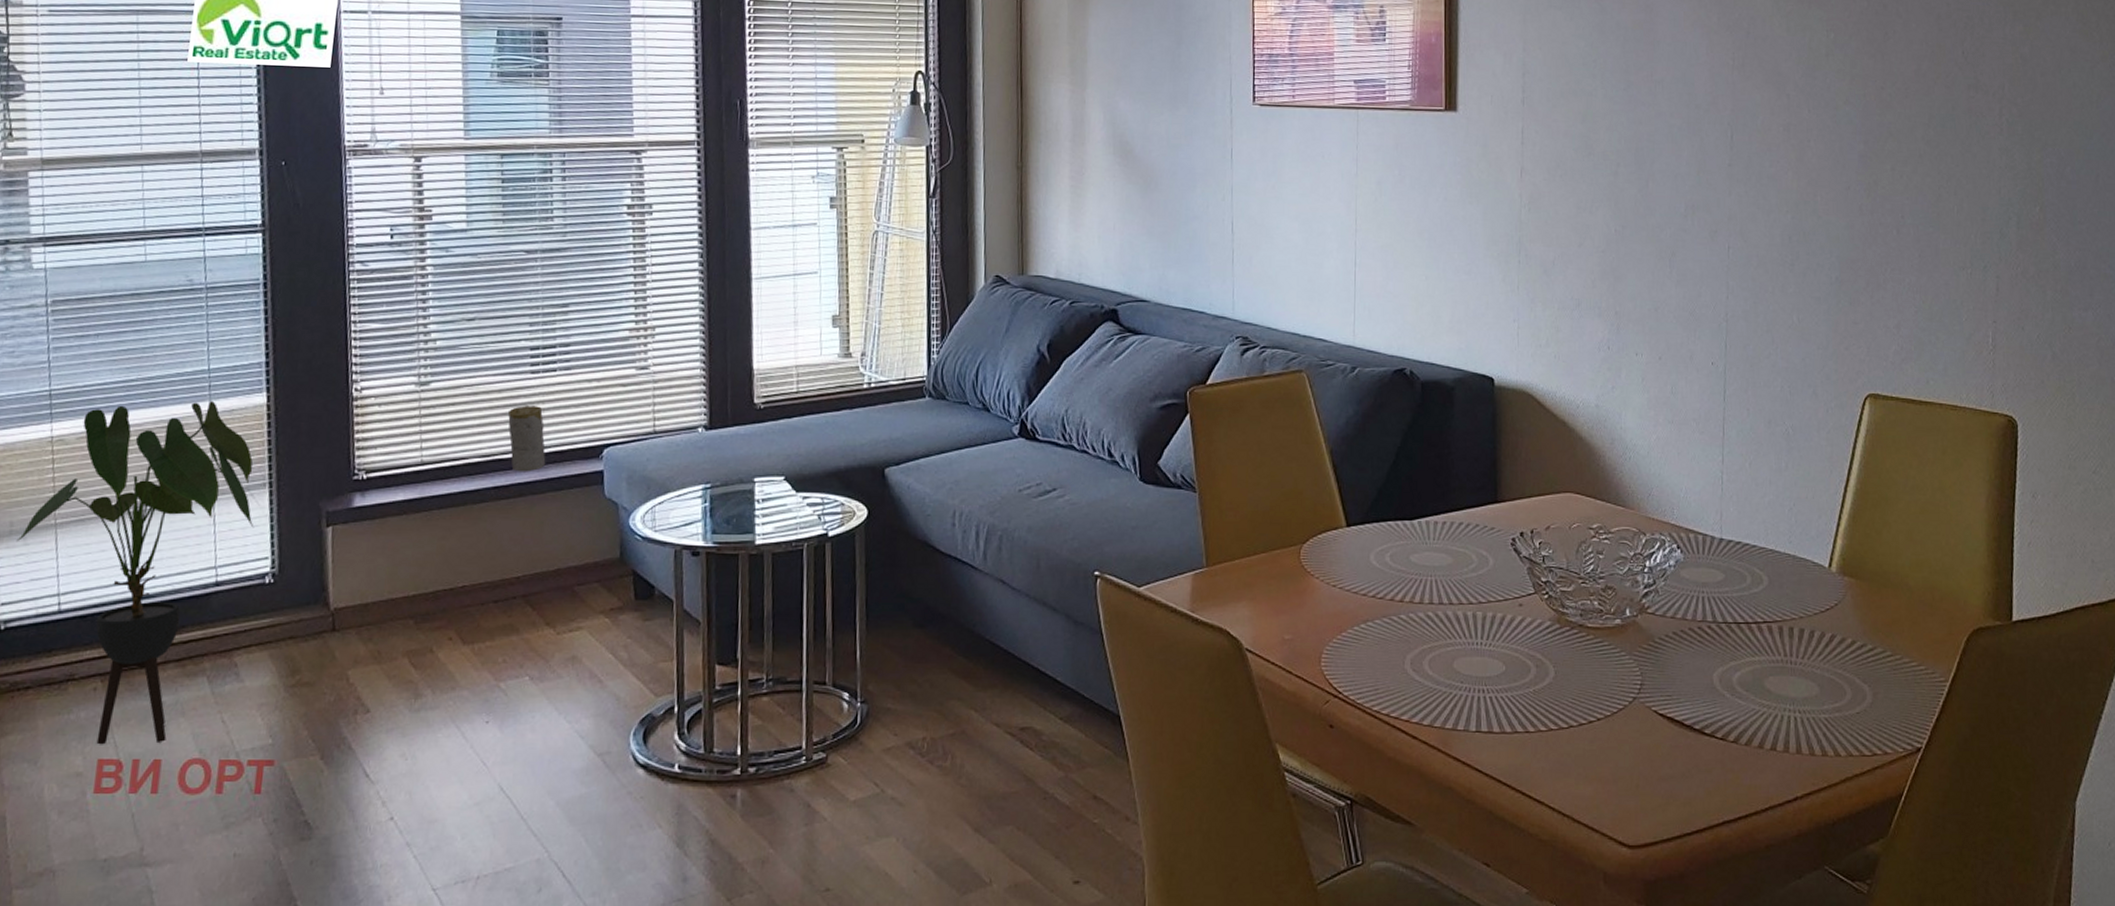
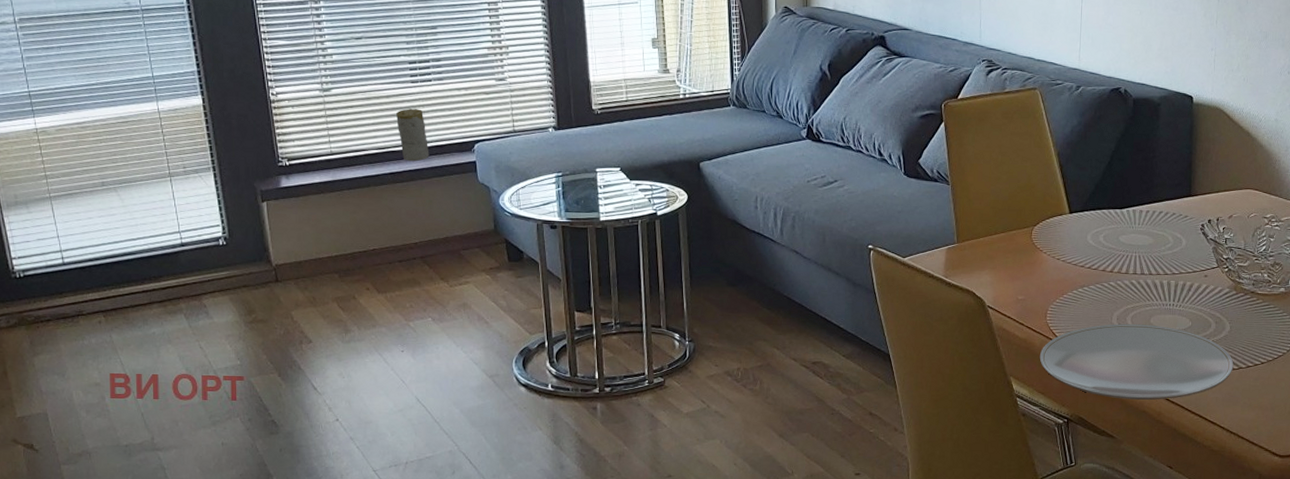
house plant: present [16,401,254,745] -> none [21,102,205,363]
plate: none [1312,670,1562,772] -> present [1039,324,1234,400]

